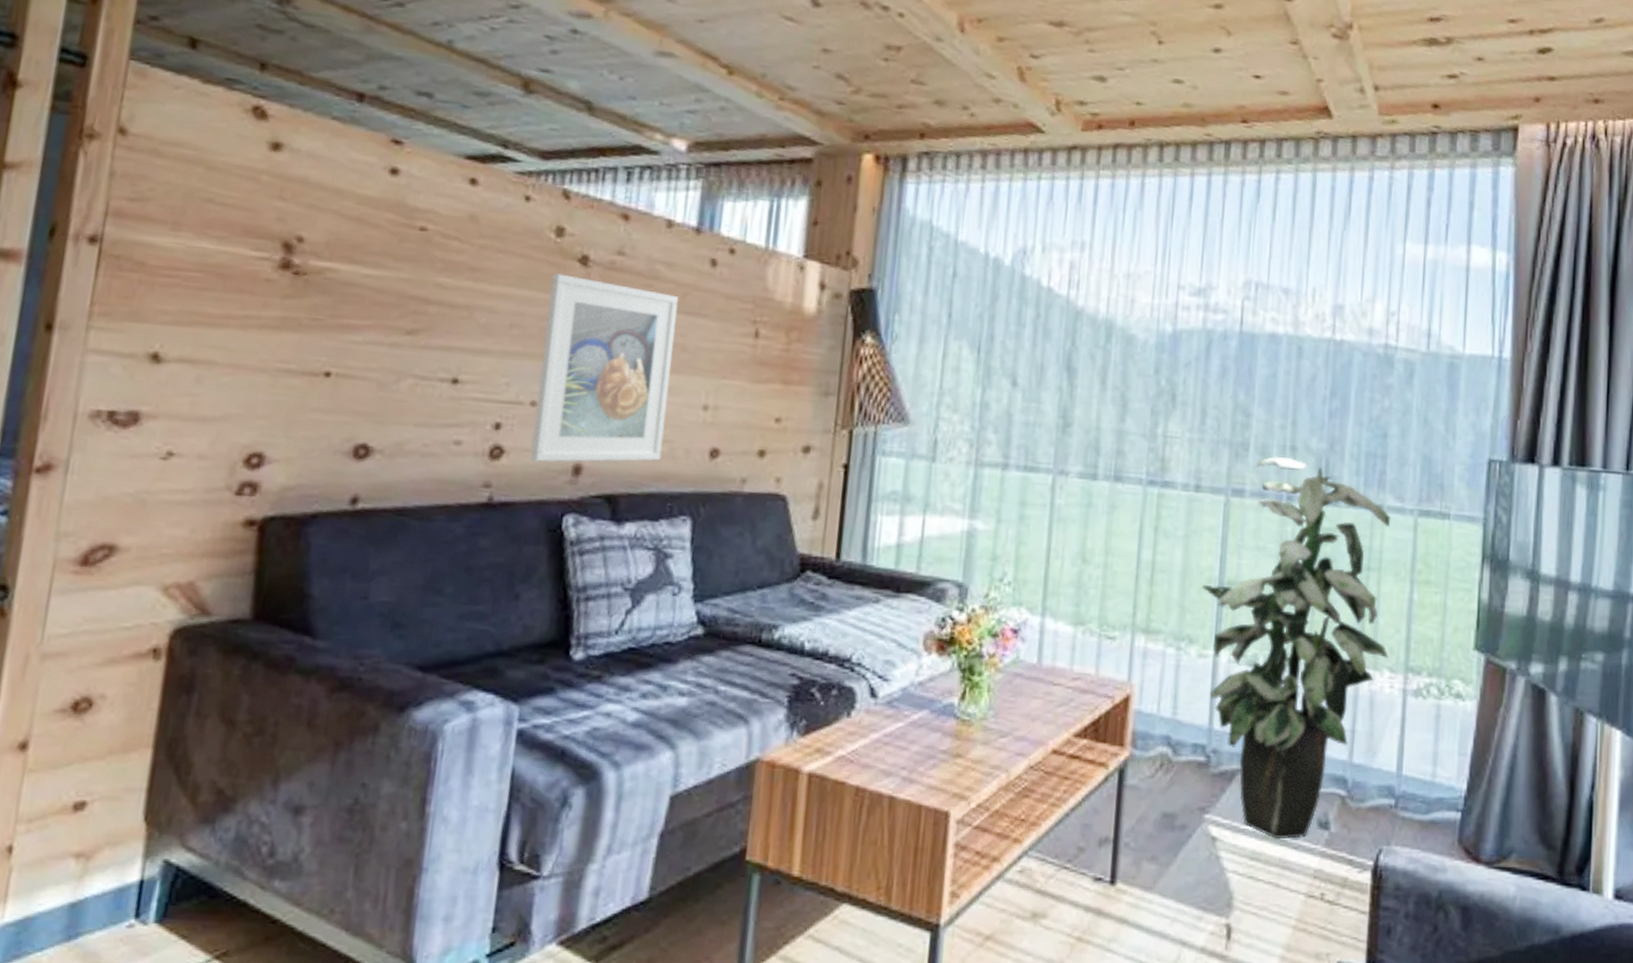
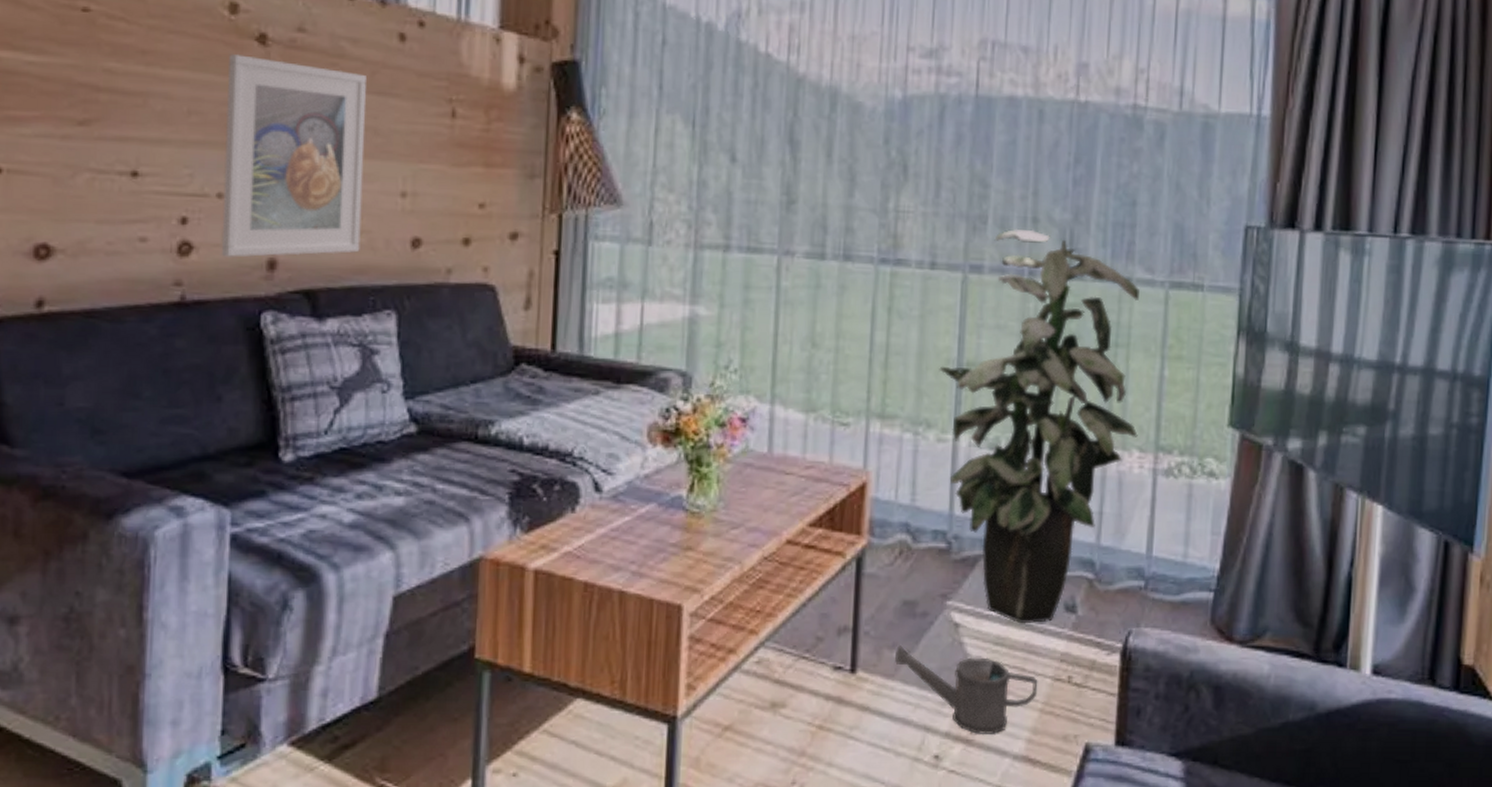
watering can: none [1154,858,1292,951] -> present [895,645,1038,735]

